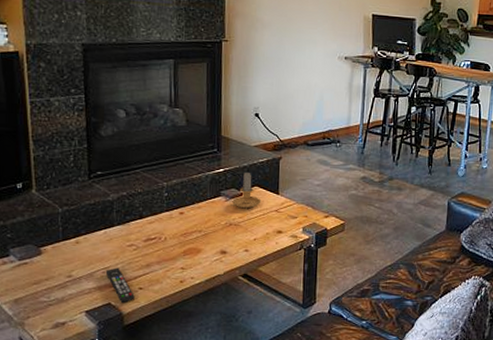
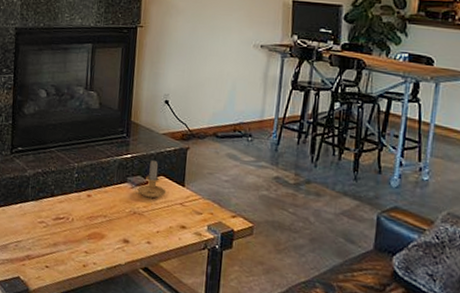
remote control: present [105,267,135,303] -> none [17,242,41,279]

